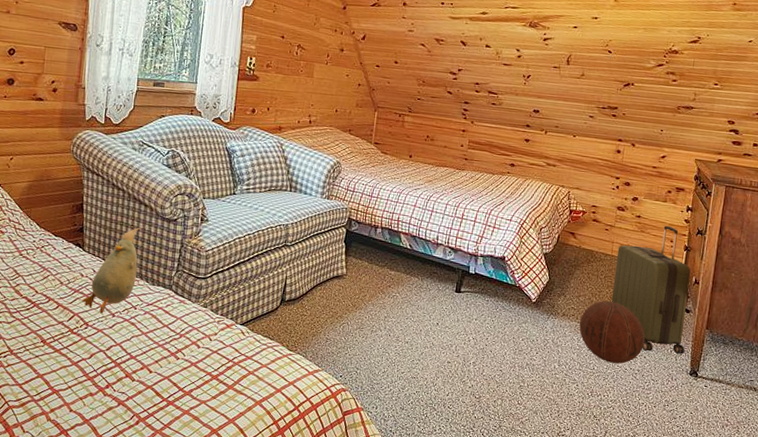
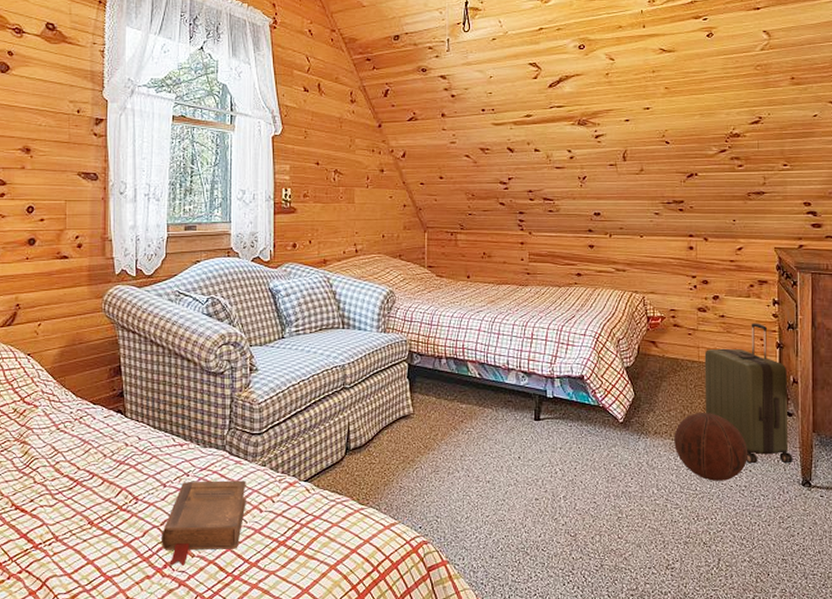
plush toy: present [81,227,142,314] -> none [128,385,187,485]
book: none [106,314,188,388] -> present [162,480,246,566]

